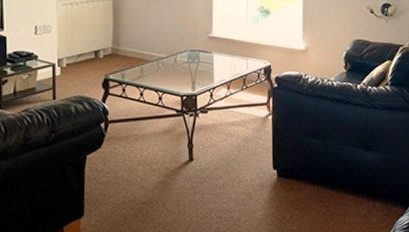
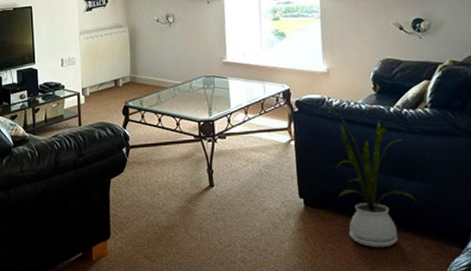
house plant: none [299,82,372,212] -> present [323,106,416,248]

